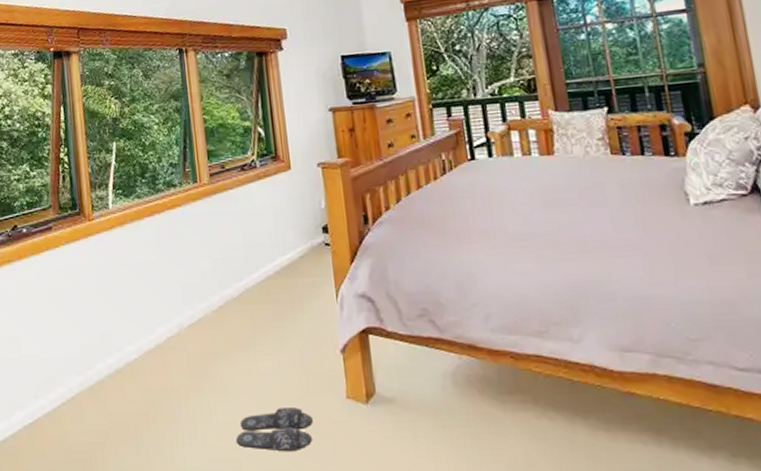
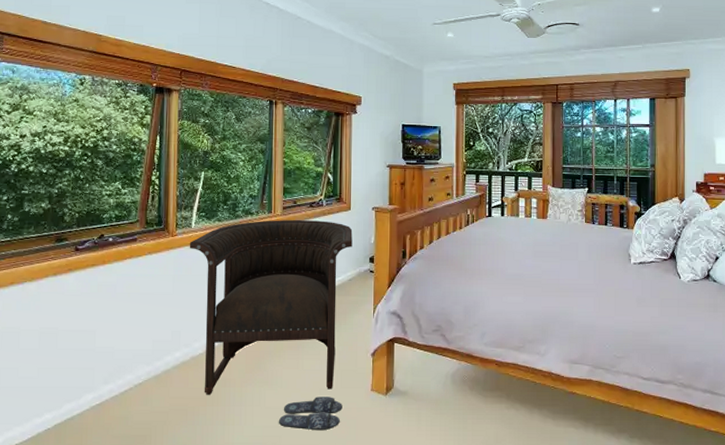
armchair: none [108,186,299,409] -> present [189,220,353,395]

